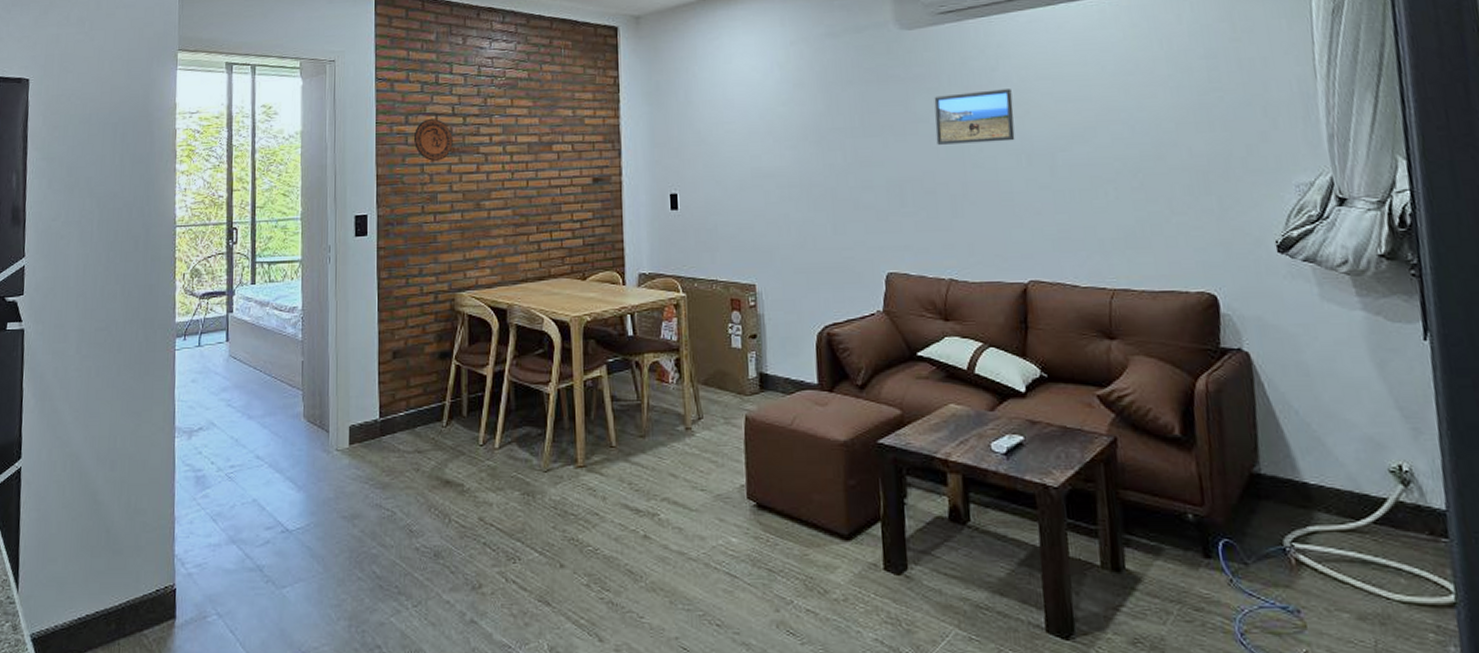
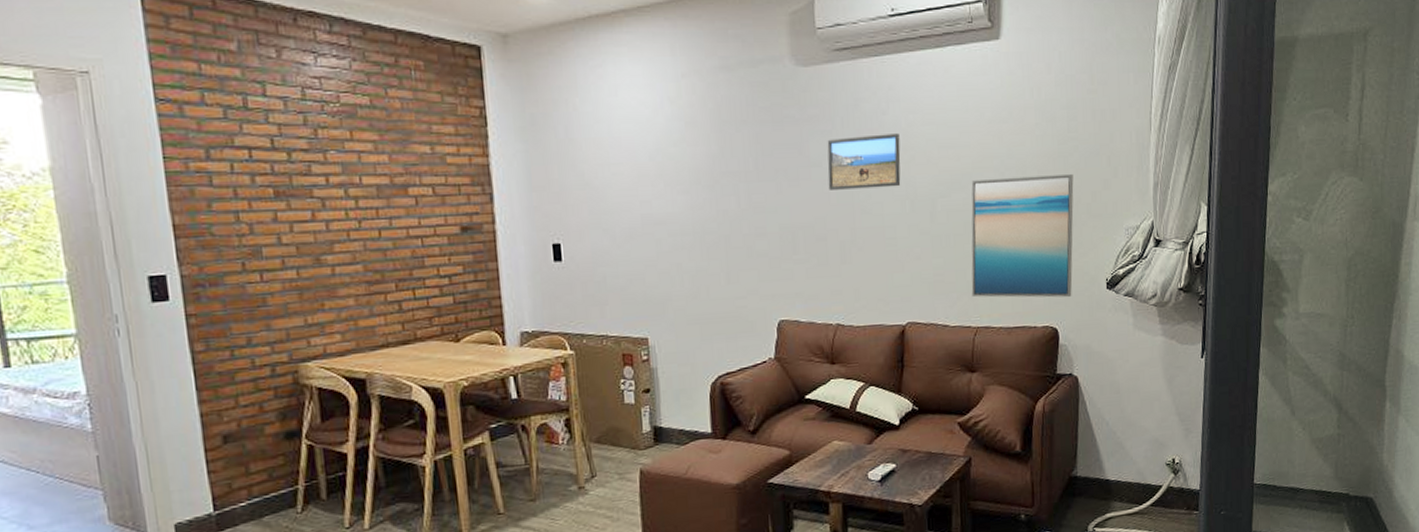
decorative plate: present [413,119,453,161] -> none [220,154,277,207]
wall art: none [1095,126,1232,261] -> present [971,174,1074,298]

